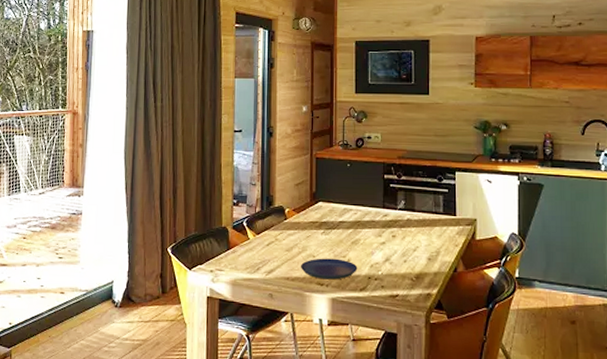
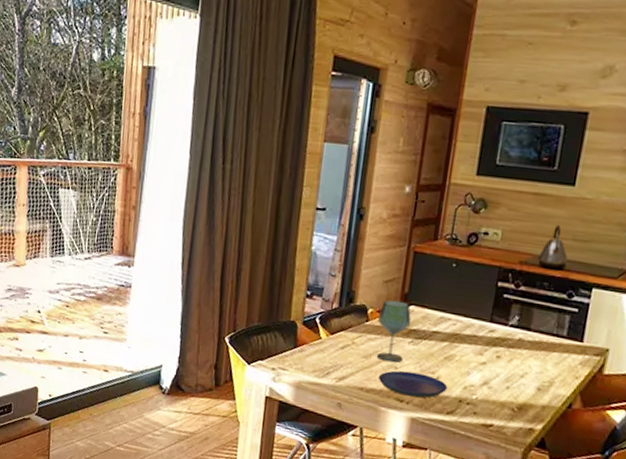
wine glass: none [295,199,321,251] -> present [376,300,412,362]
kettle: none [412,125,434,161] -> present [538,224,569,271]

